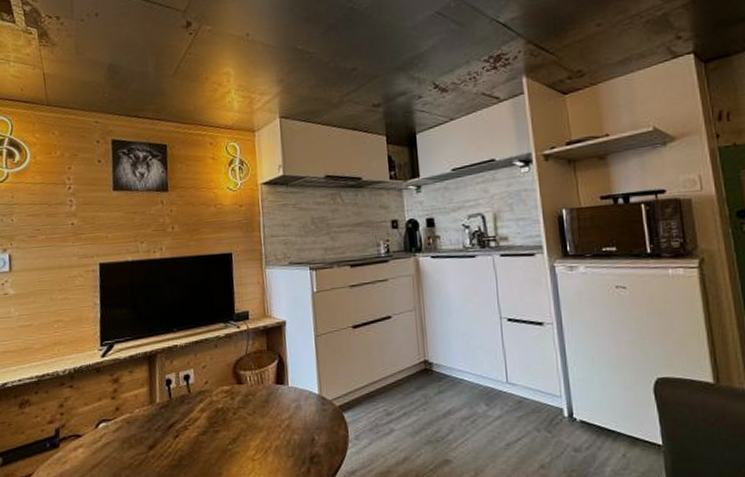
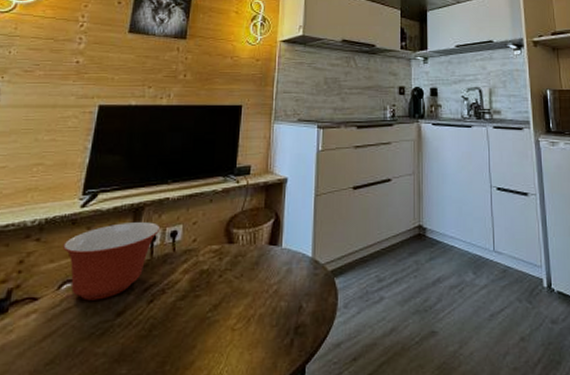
mixing bowl: none [93,368,174,437] -> present [63,222,161,301]

